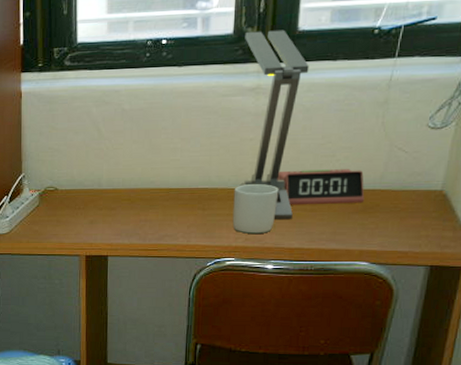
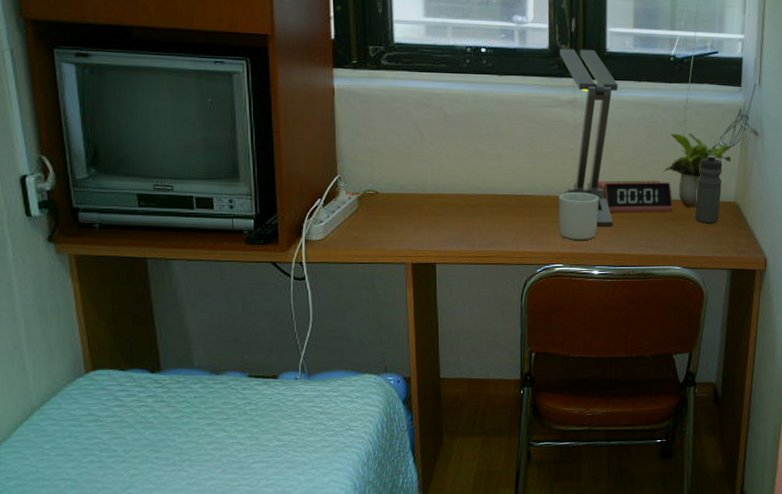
potted plant: none [354,114,443,198] -> present [662,132,732,208]
water bottle: none [390,138,430,215] -> present [695,155,722,223]

